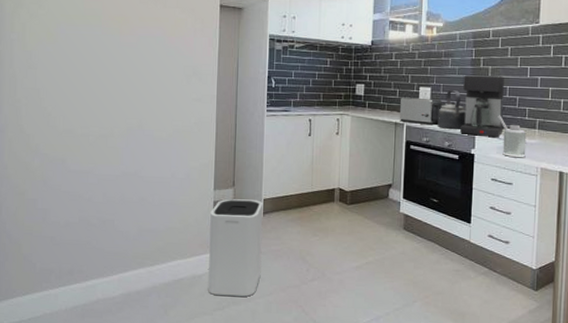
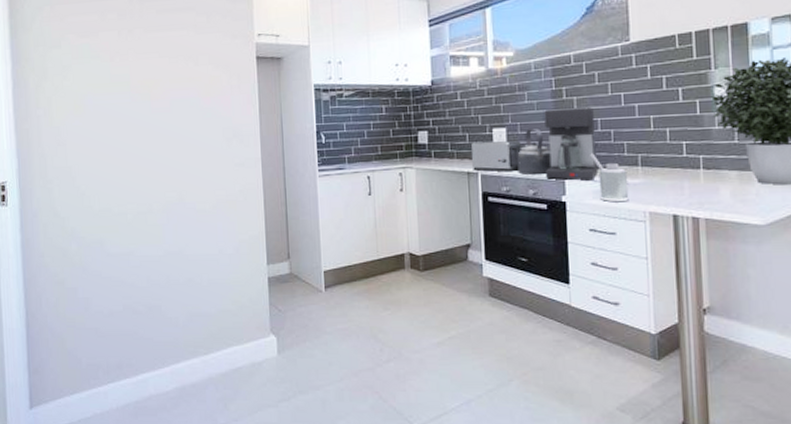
trash can: present [208,199,263,297] -> none [265,273,329,384]

